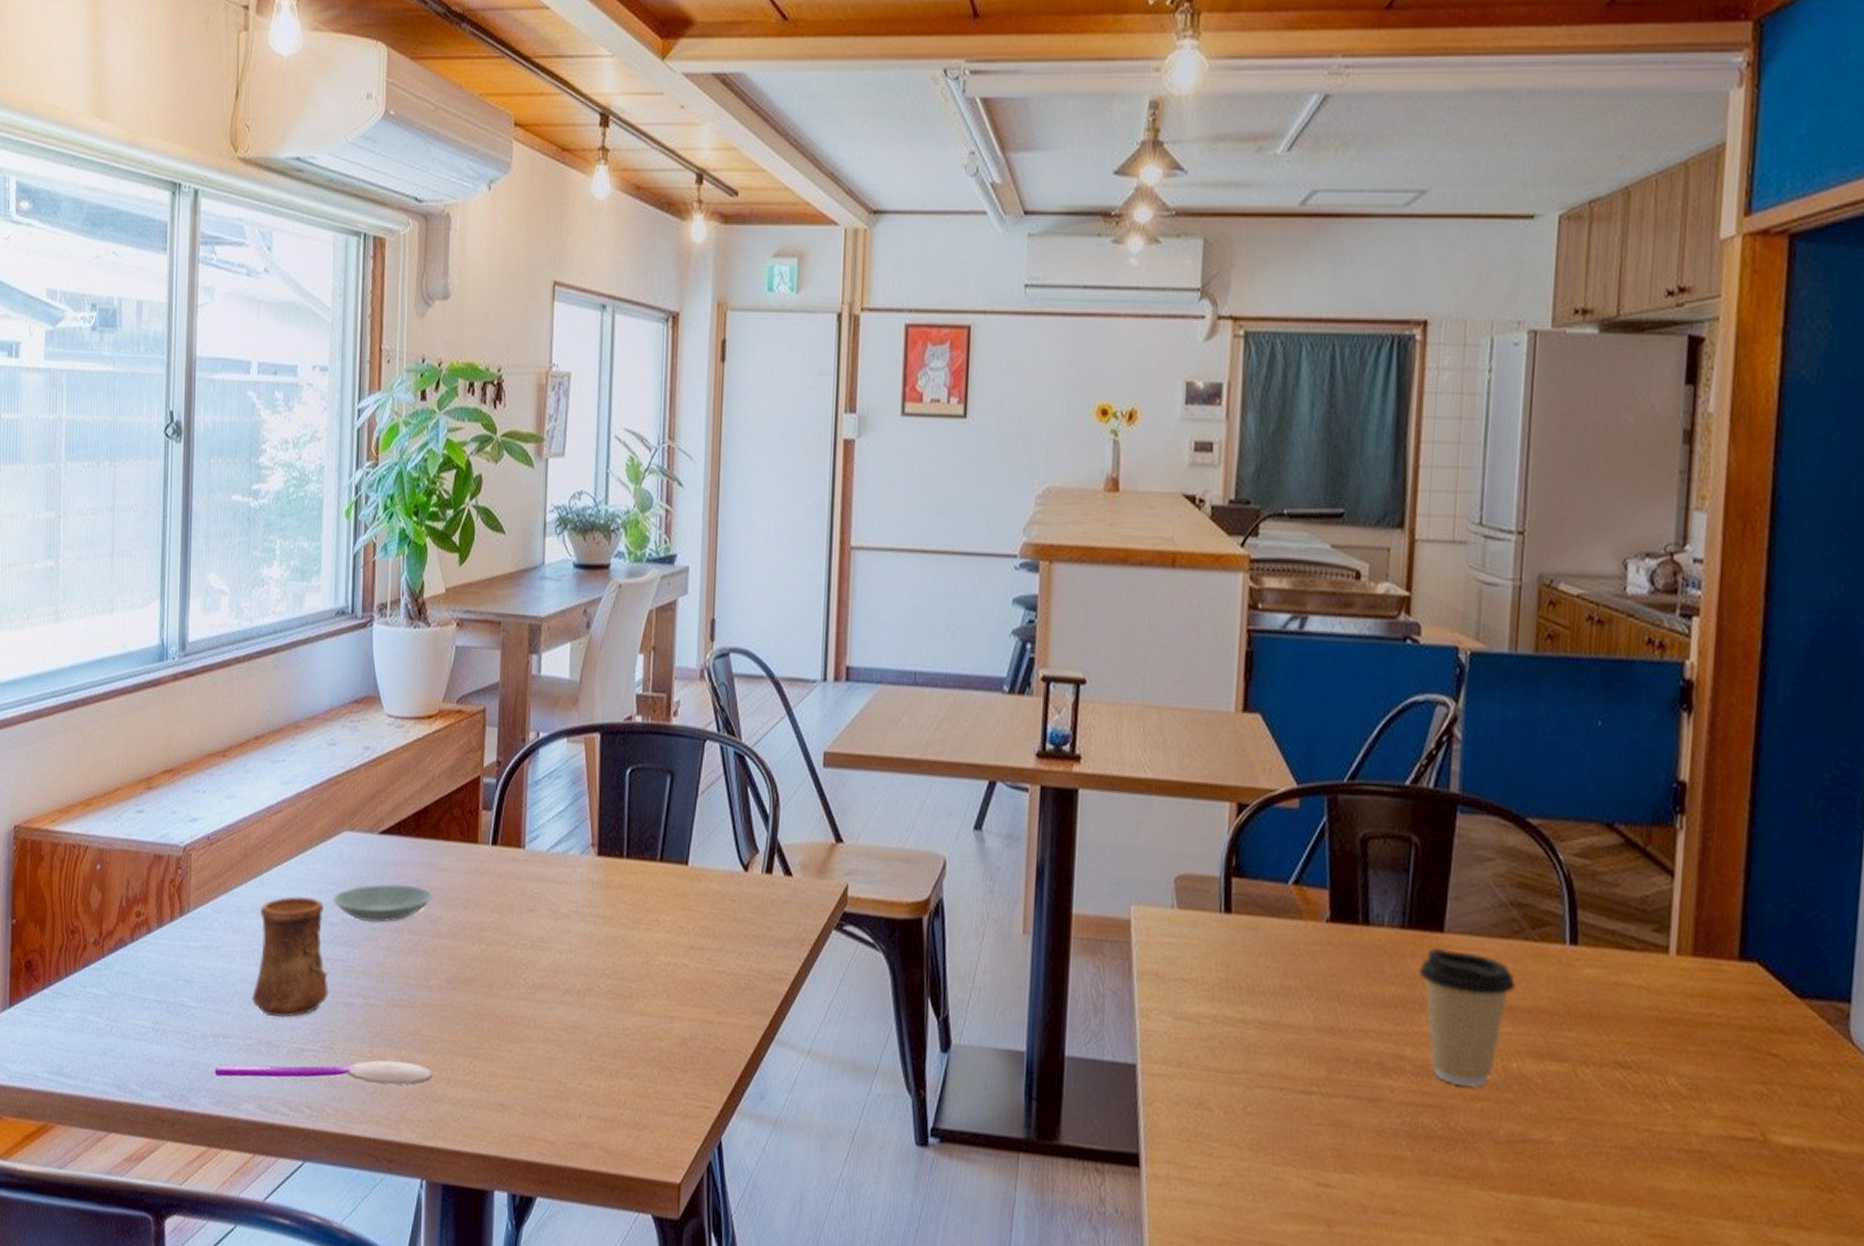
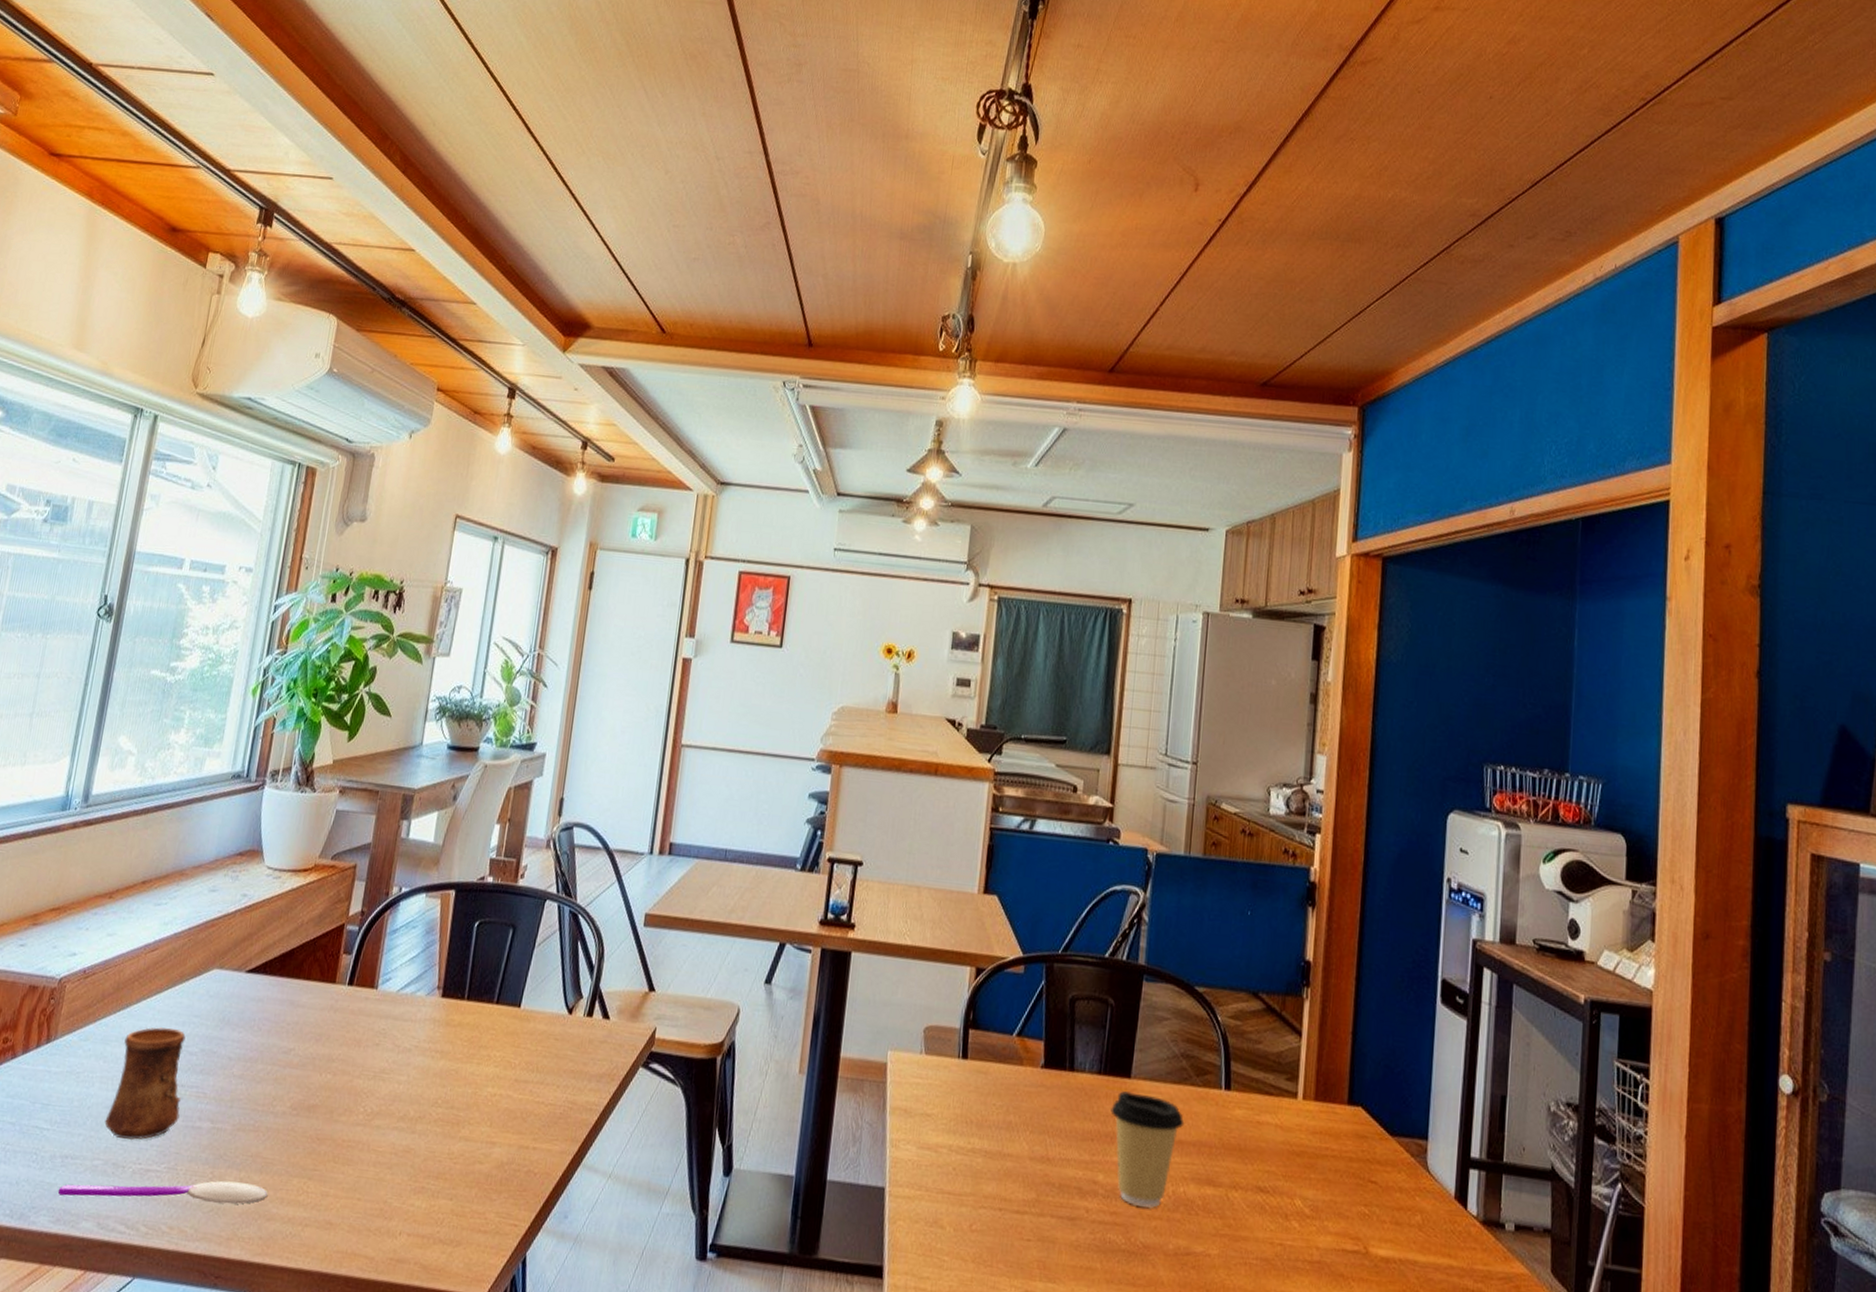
saucer: present [332,884,434,923] -> none [194,1018,289,1053]

